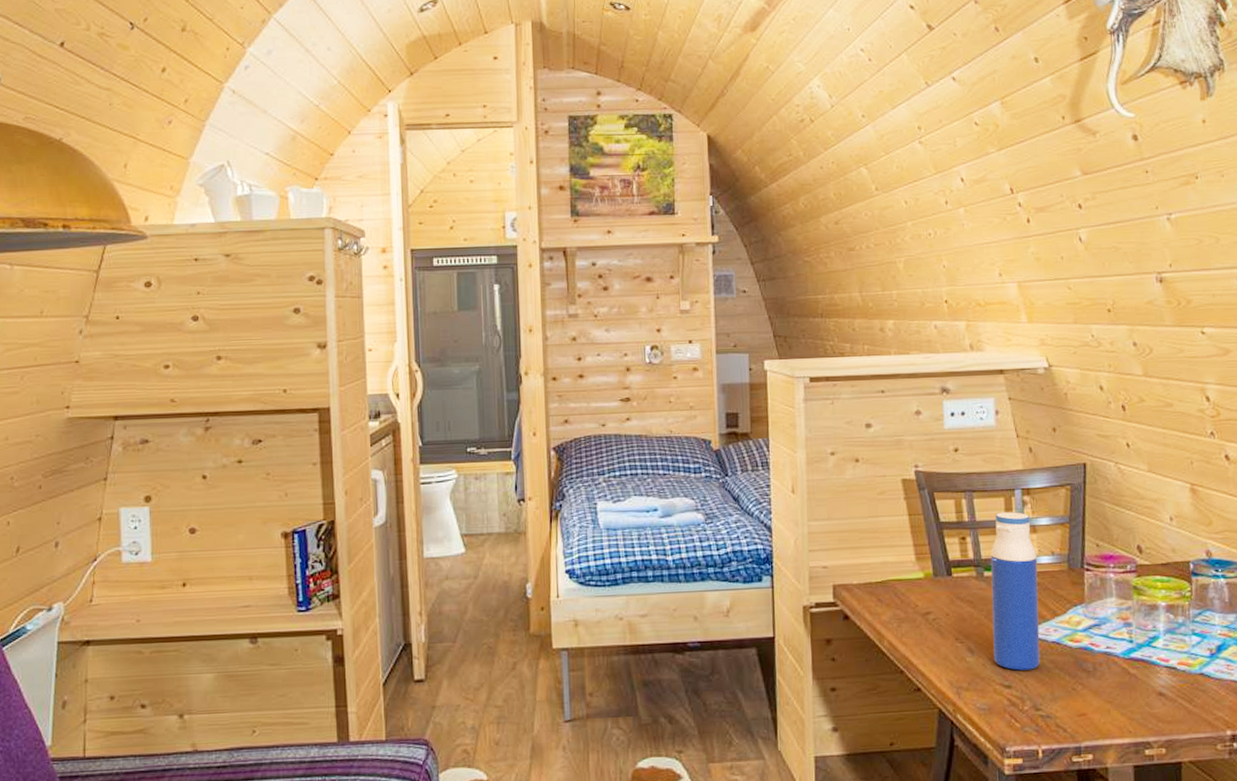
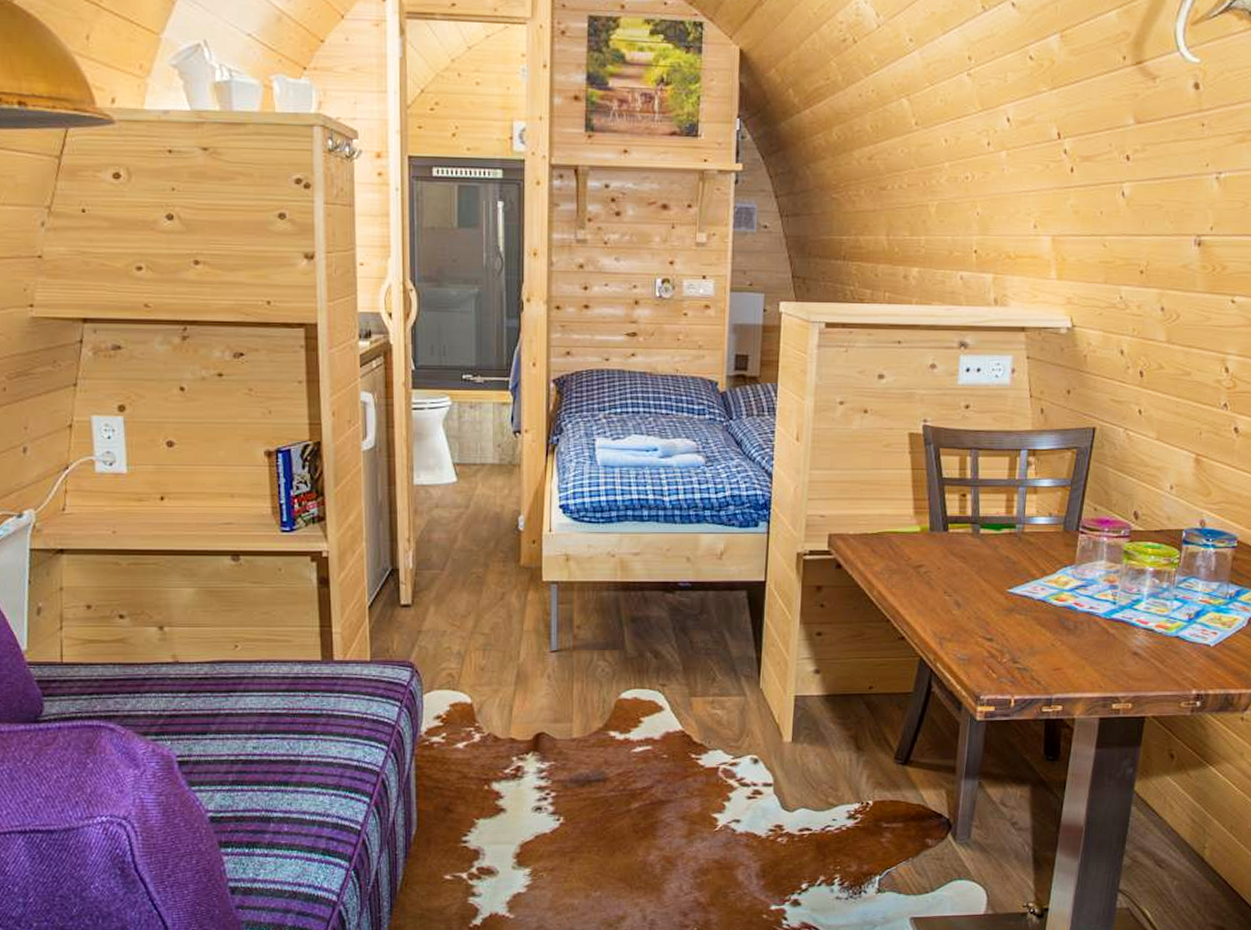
water bottle: present [990,512,1040,671] -> none [979,472,1035,625]

